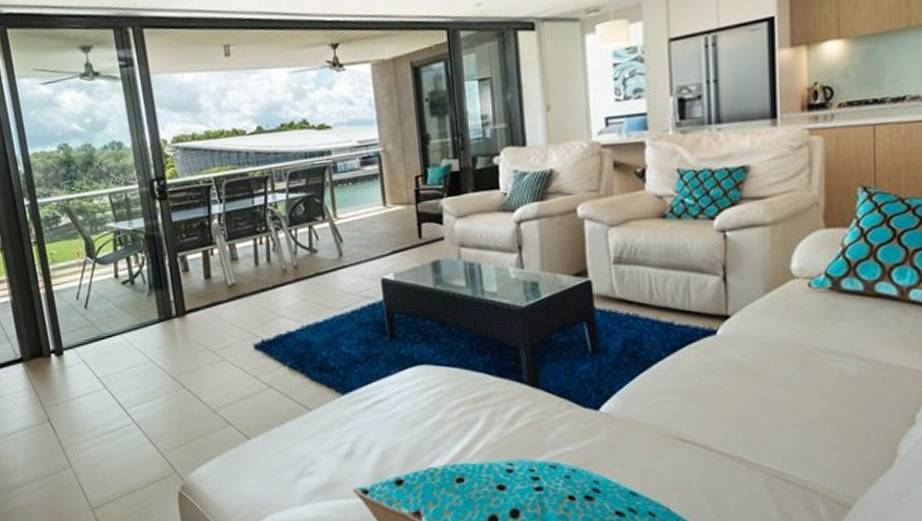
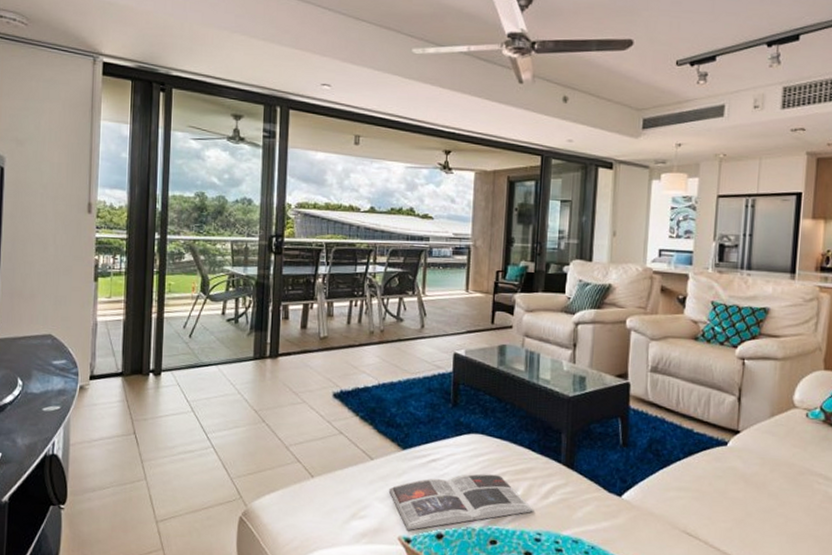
magazine: none [335,406,501,480] -> present [389,473,534,530]

